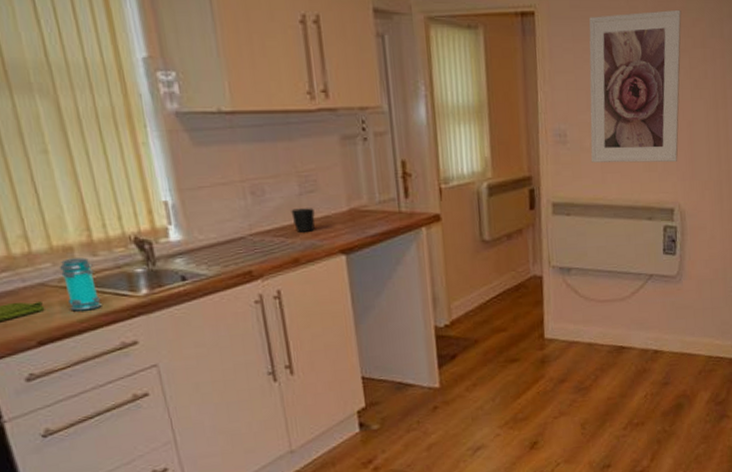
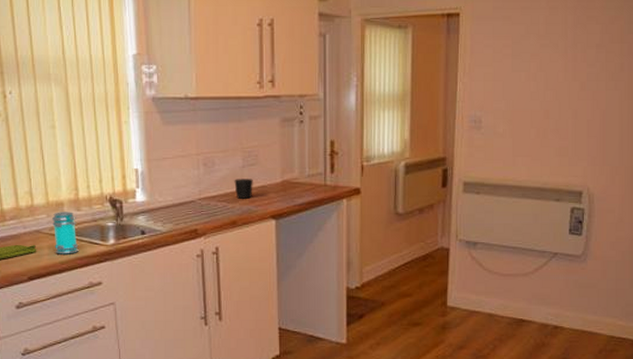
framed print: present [589,9,682,163] -> none [503,8,600,149]

